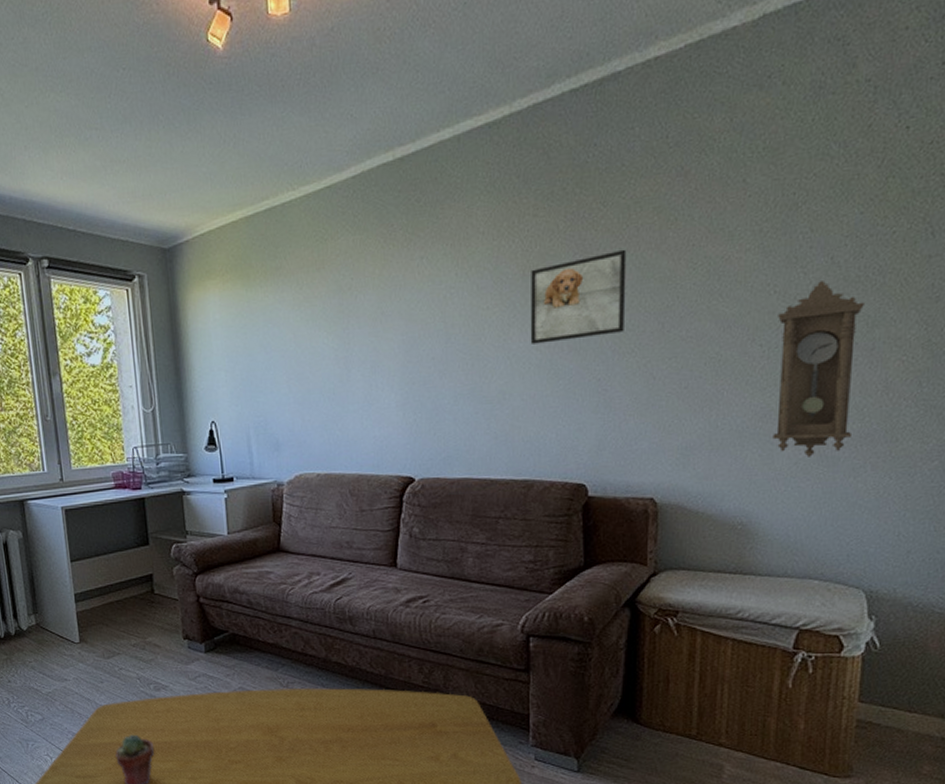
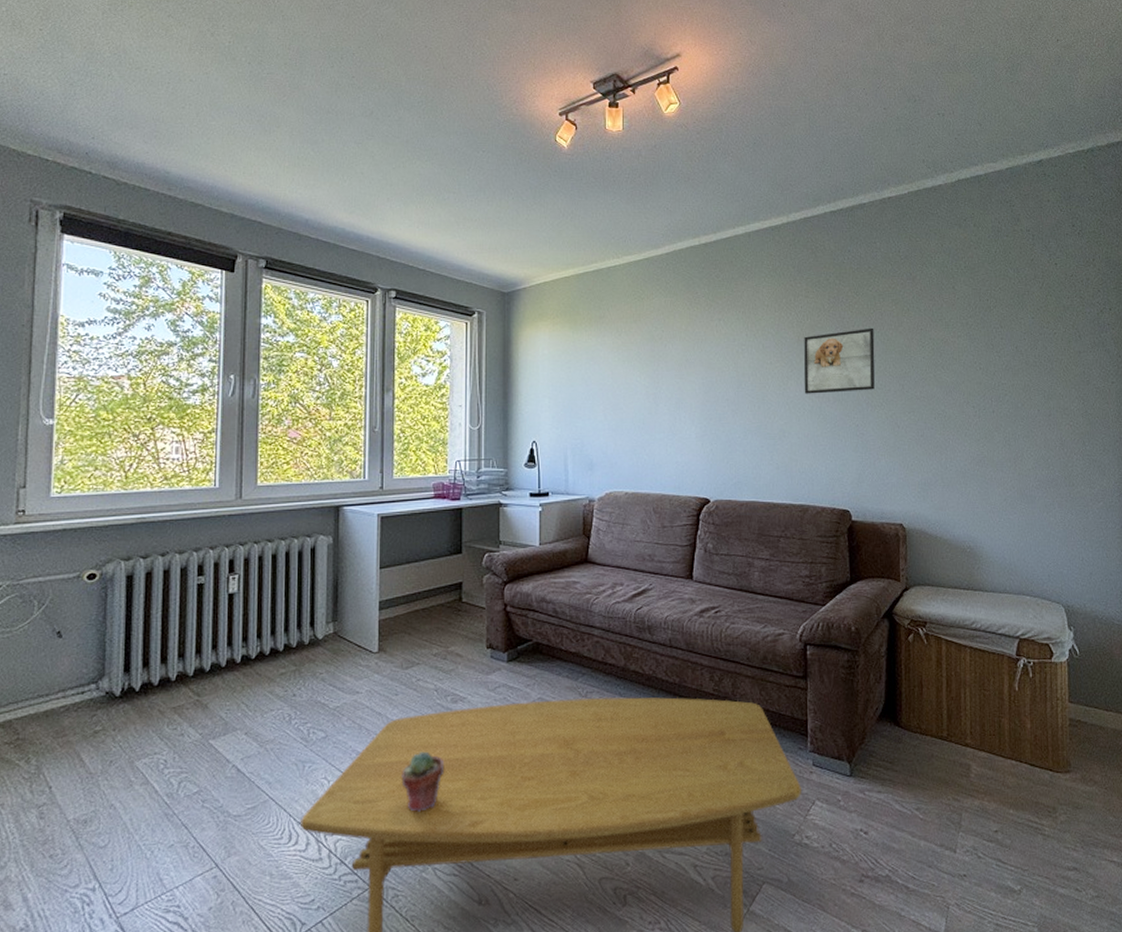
pendulum clock: present [772,281,865,457] -> none [983,363,1042,495]

